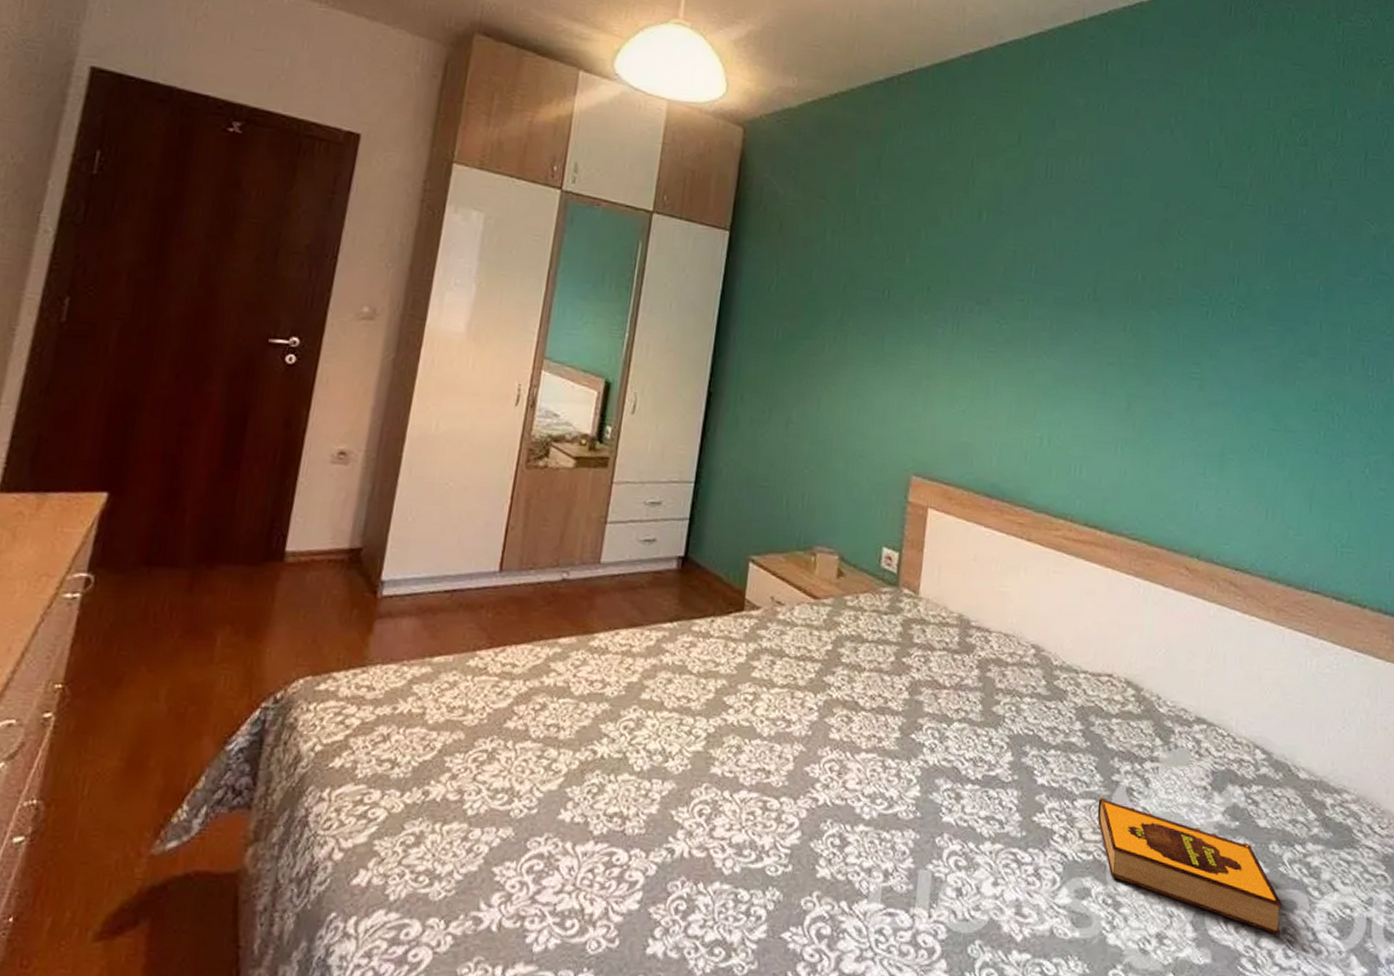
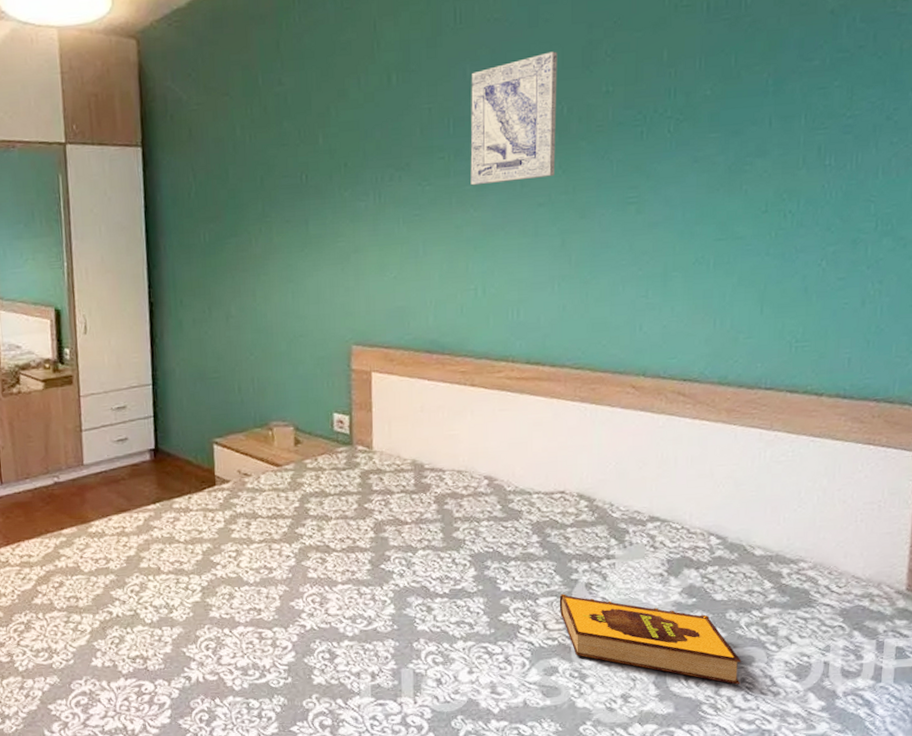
wall art: none [1046,220,1136,339] -> present [470,51,558,186]

